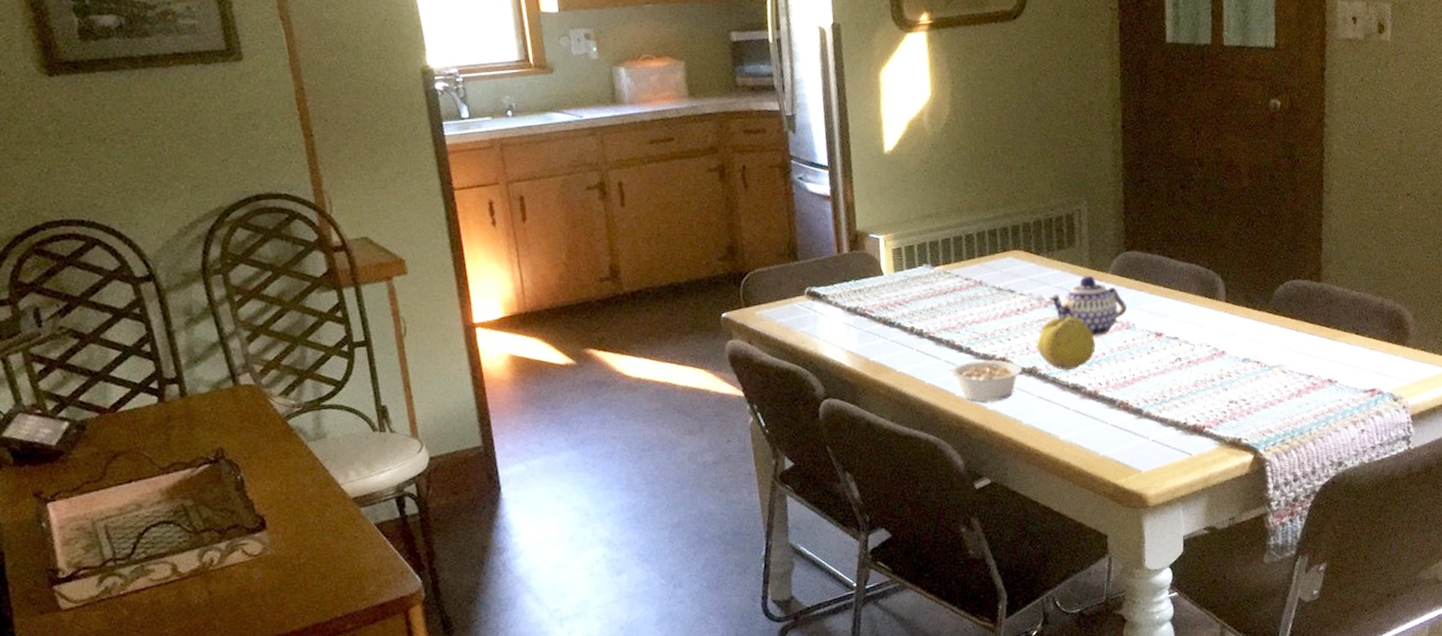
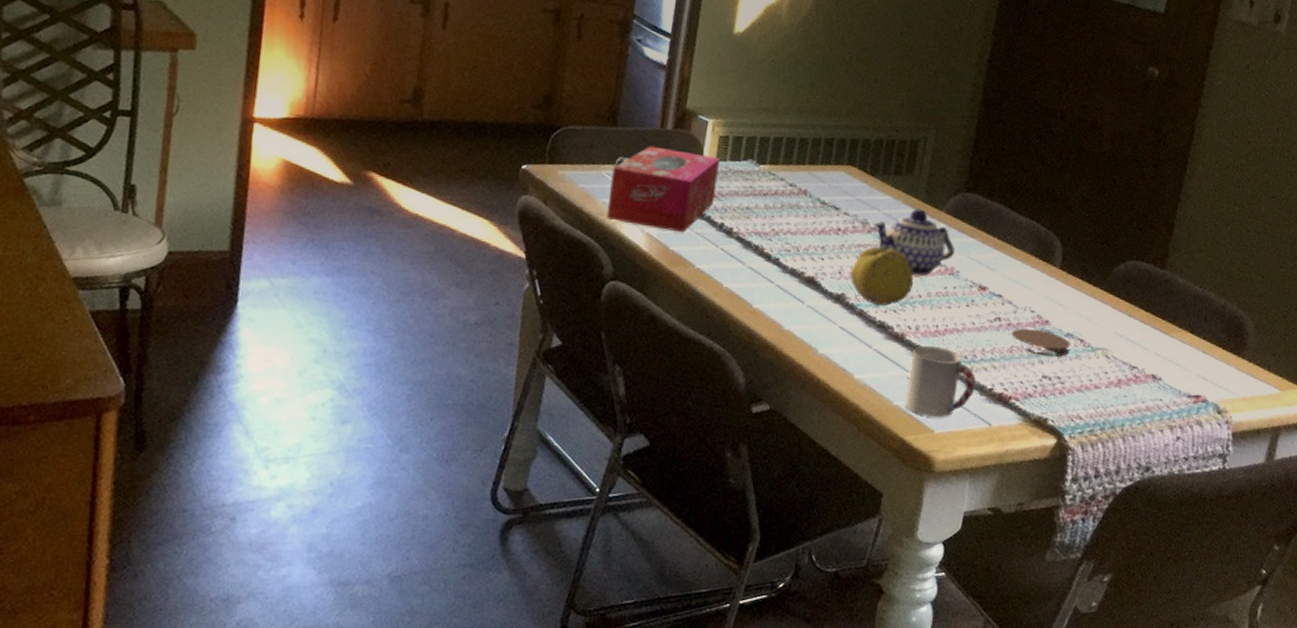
tissue box: none [803,268,901,346] -> present [606,146,721,233]
legume: present [950,359,1023,402] -> none [752,273,830,324]
cup: none [1108,395,1171,459] -> present [904,346,976,418]
coaster: none [1193,360,1249,384] -> present [1011,328,1070,357]

